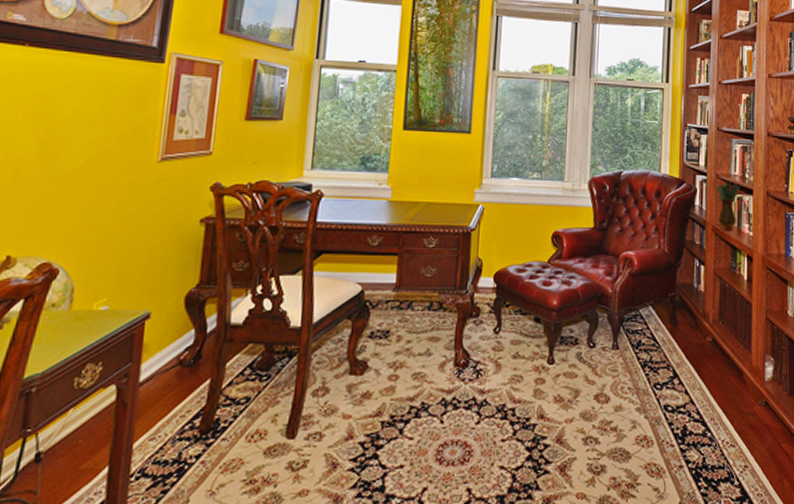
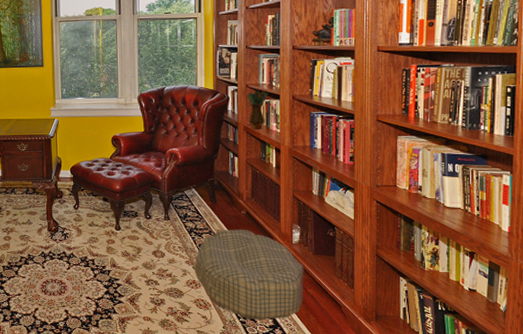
dog bed: none [646,362,778,490] -> present [194,229,304,320]

